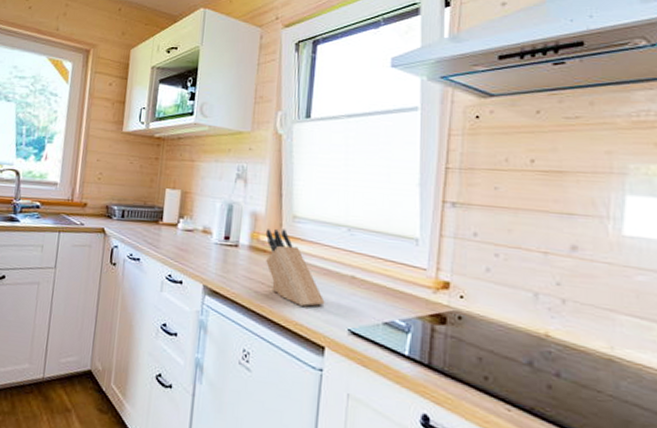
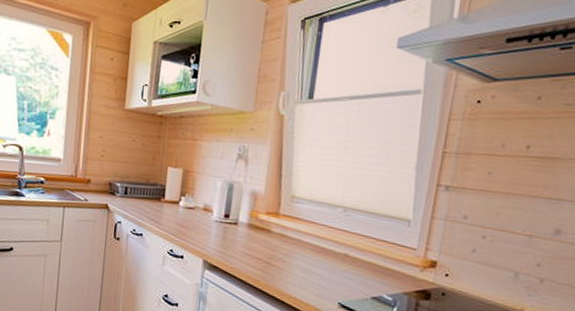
knife block: present [265,228,325,307] -> none [264,208,318,282]

